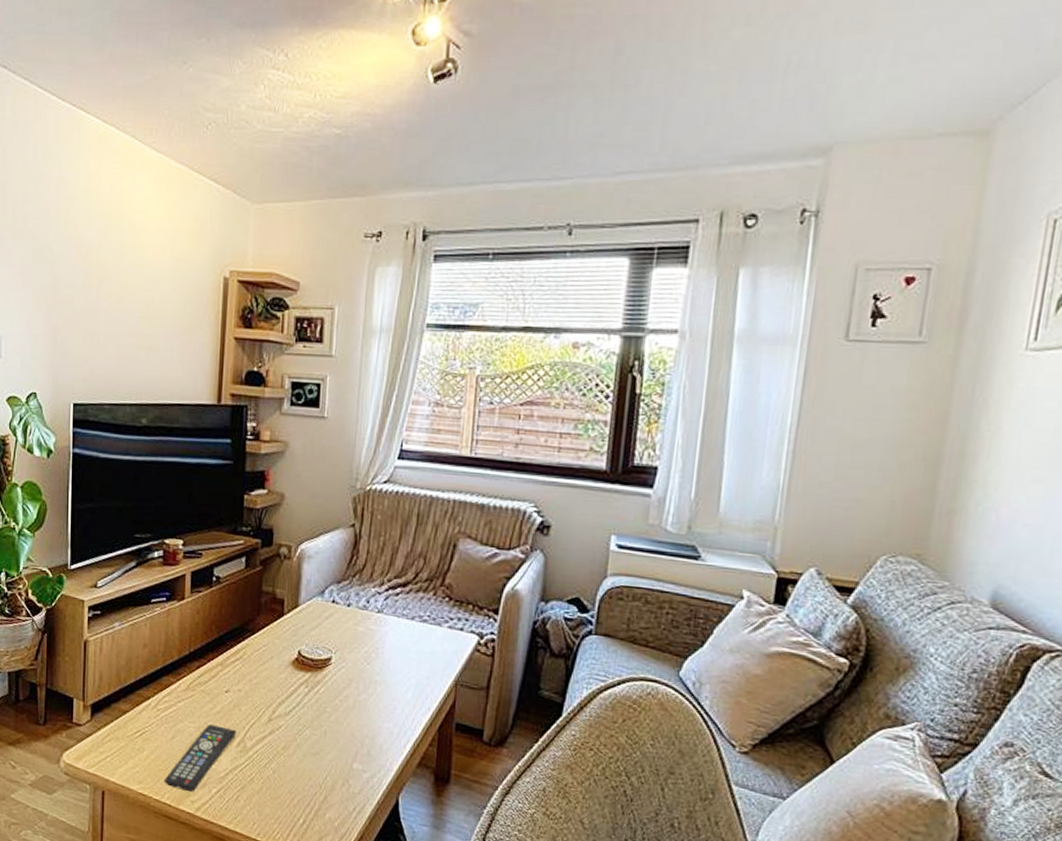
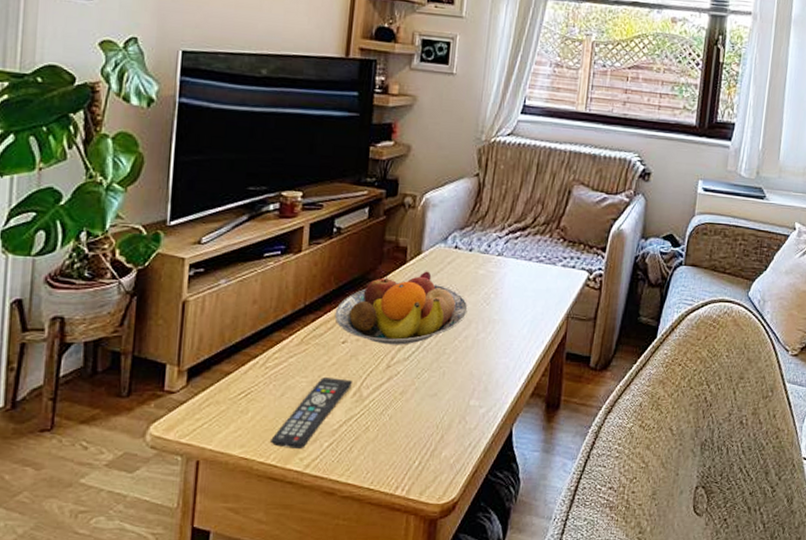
fruit bowl: none [217,625,348,700] -> present [334,271,468,345]

